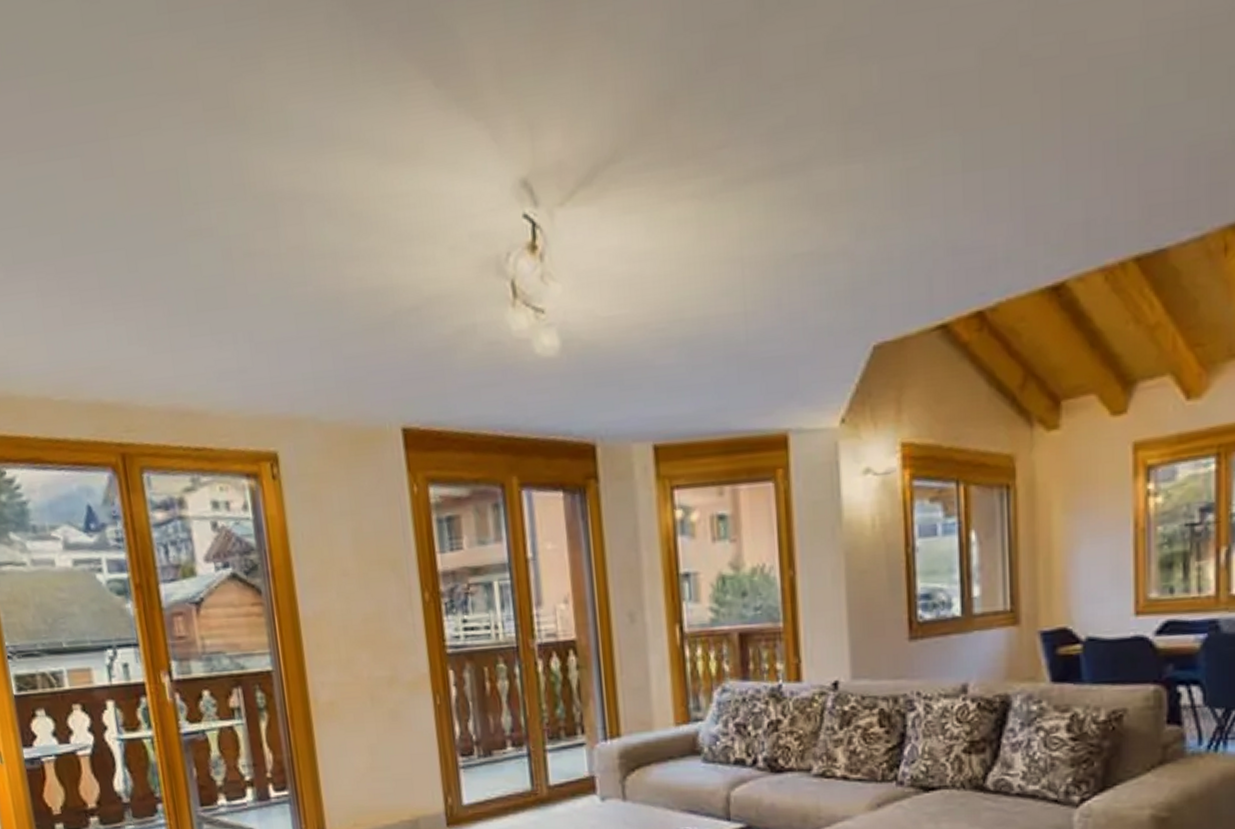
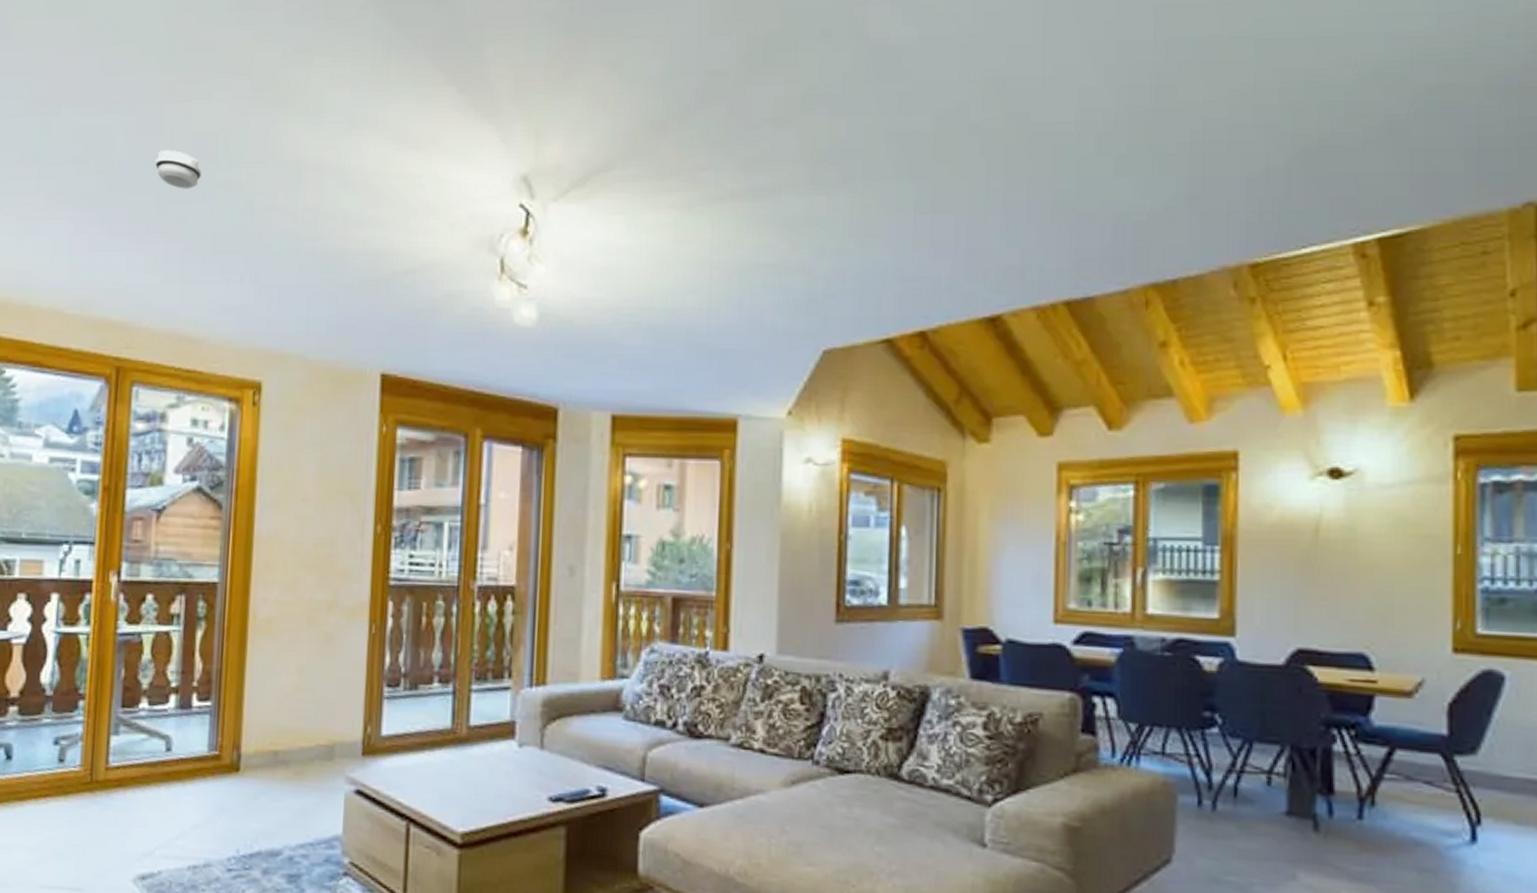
smoke detector: none [114,195,168,242] -> present [155,149,202,189]

